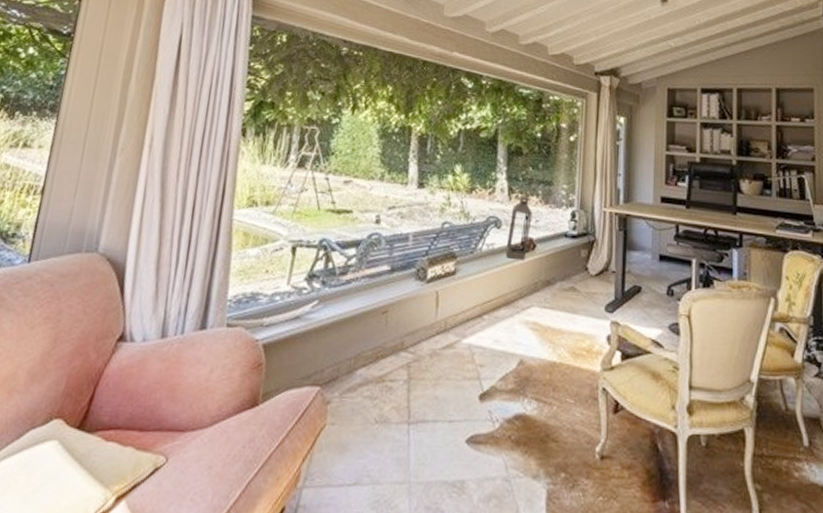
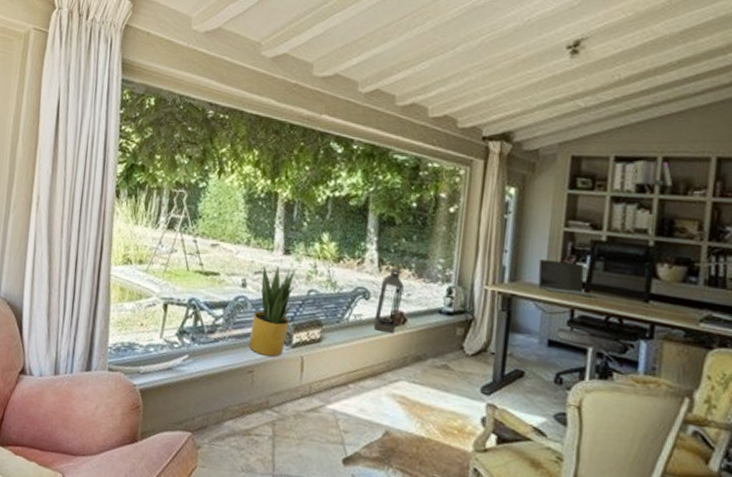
planter: none [383,200,430,294] -> present [249,265,296,357]
laptop: none [647,181,696,214] -> present [538,259,597,298]
books: none [715,91,746,114] -> present [631,159,673,187]

